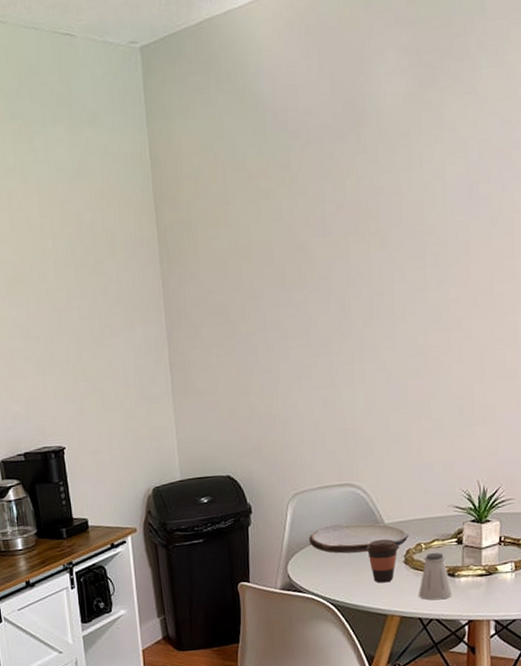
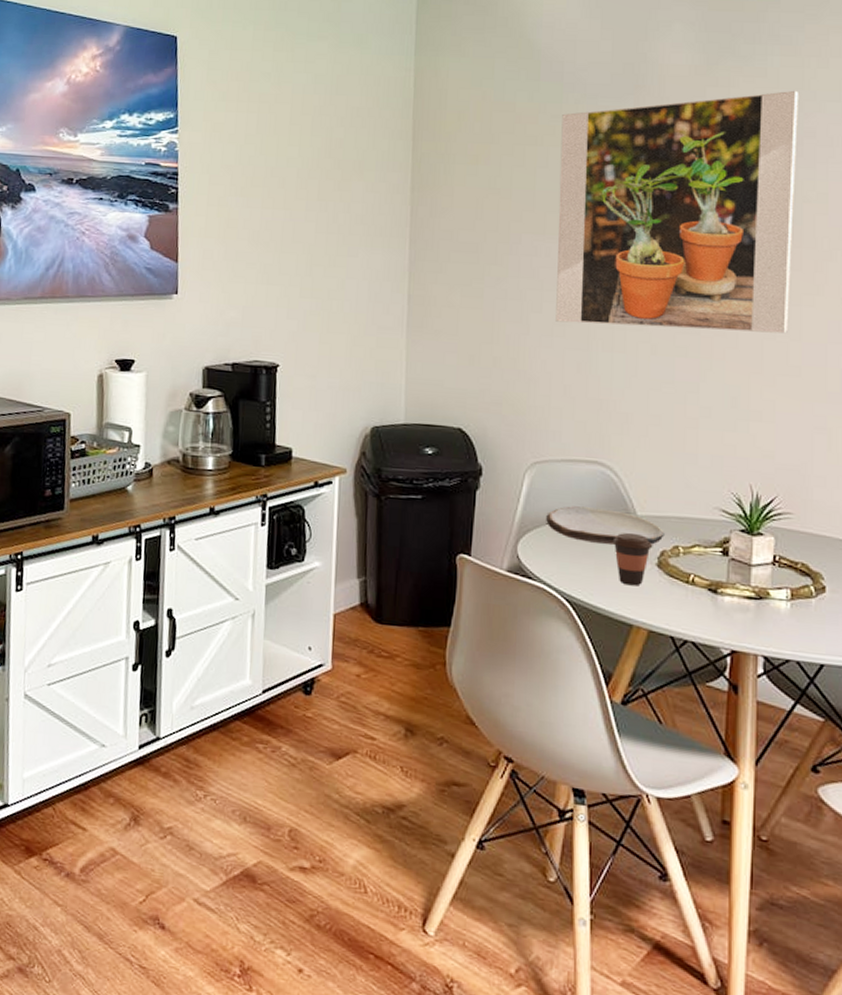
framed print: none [290,101,507,365] -> present [555,90,800,334]
saltshaker: present [419,552,453,601] -> none [672,559,714,619]

